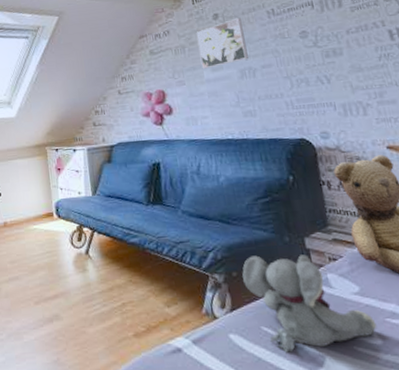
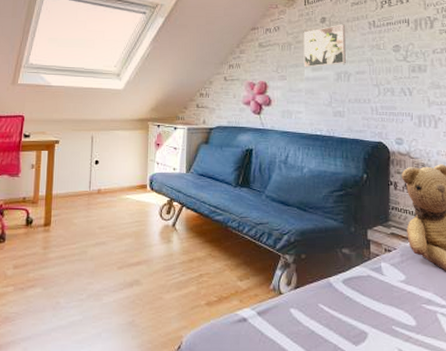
plush elephant: present [242,254,377,354] -> none [310,241,414,330]

